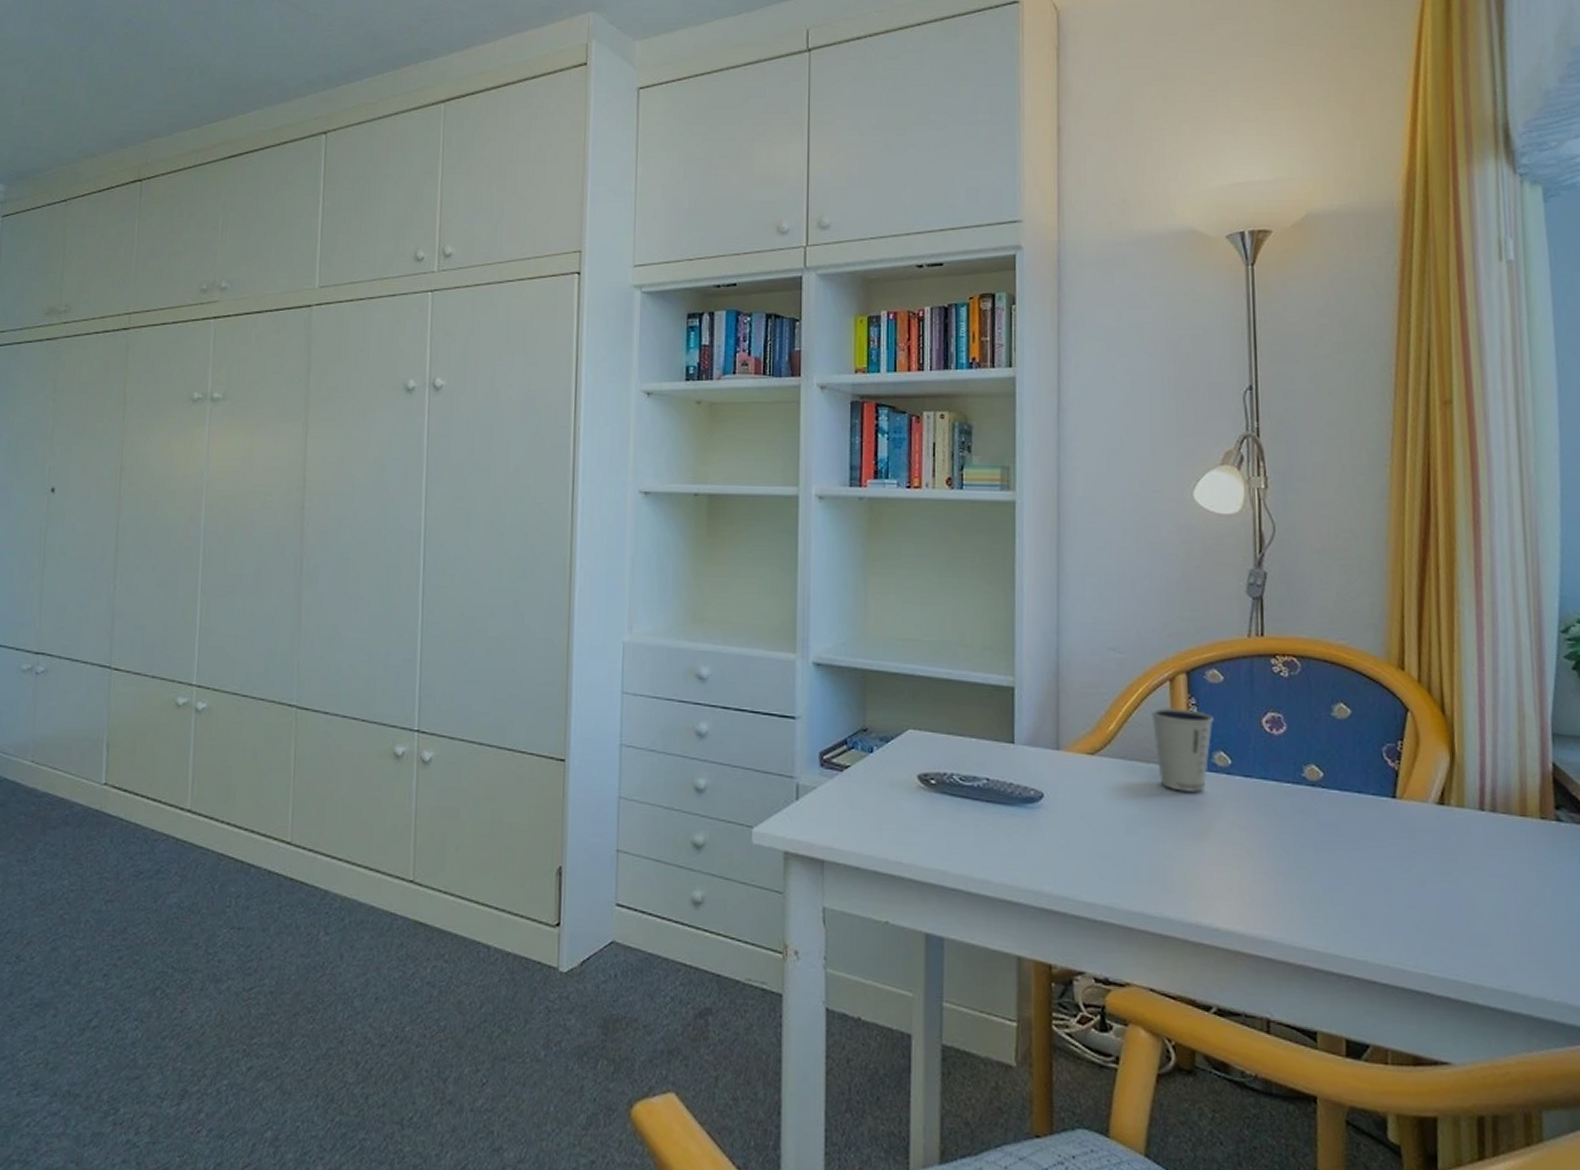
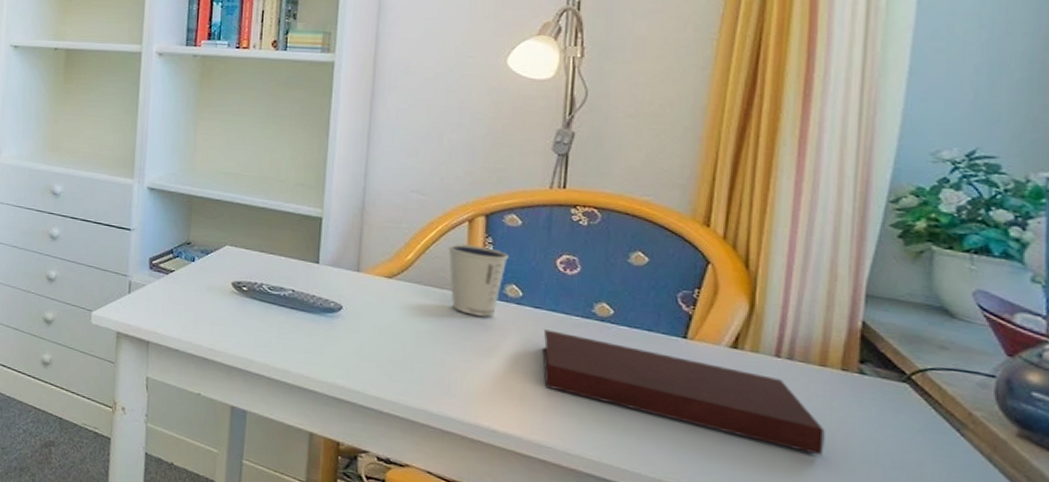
notebook: none [1257,801,1535,918] -> present [542,329,825,456]

